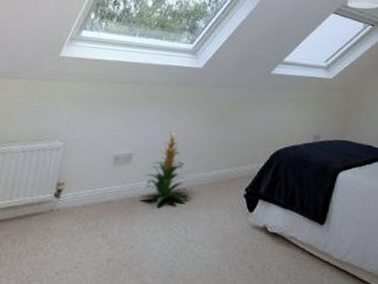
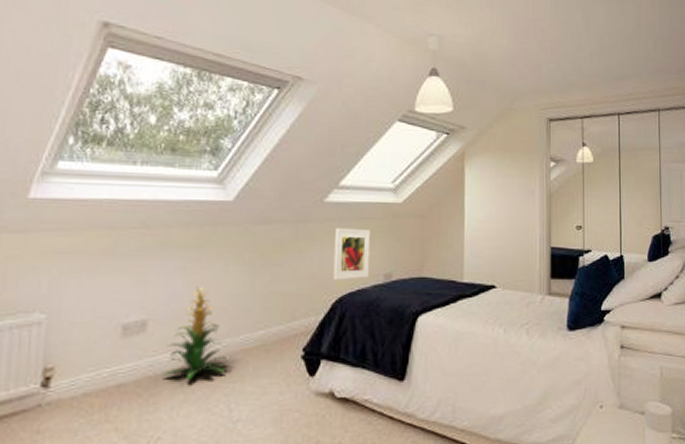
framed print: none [273,95,306,138] -> present [333,228,371,280]

